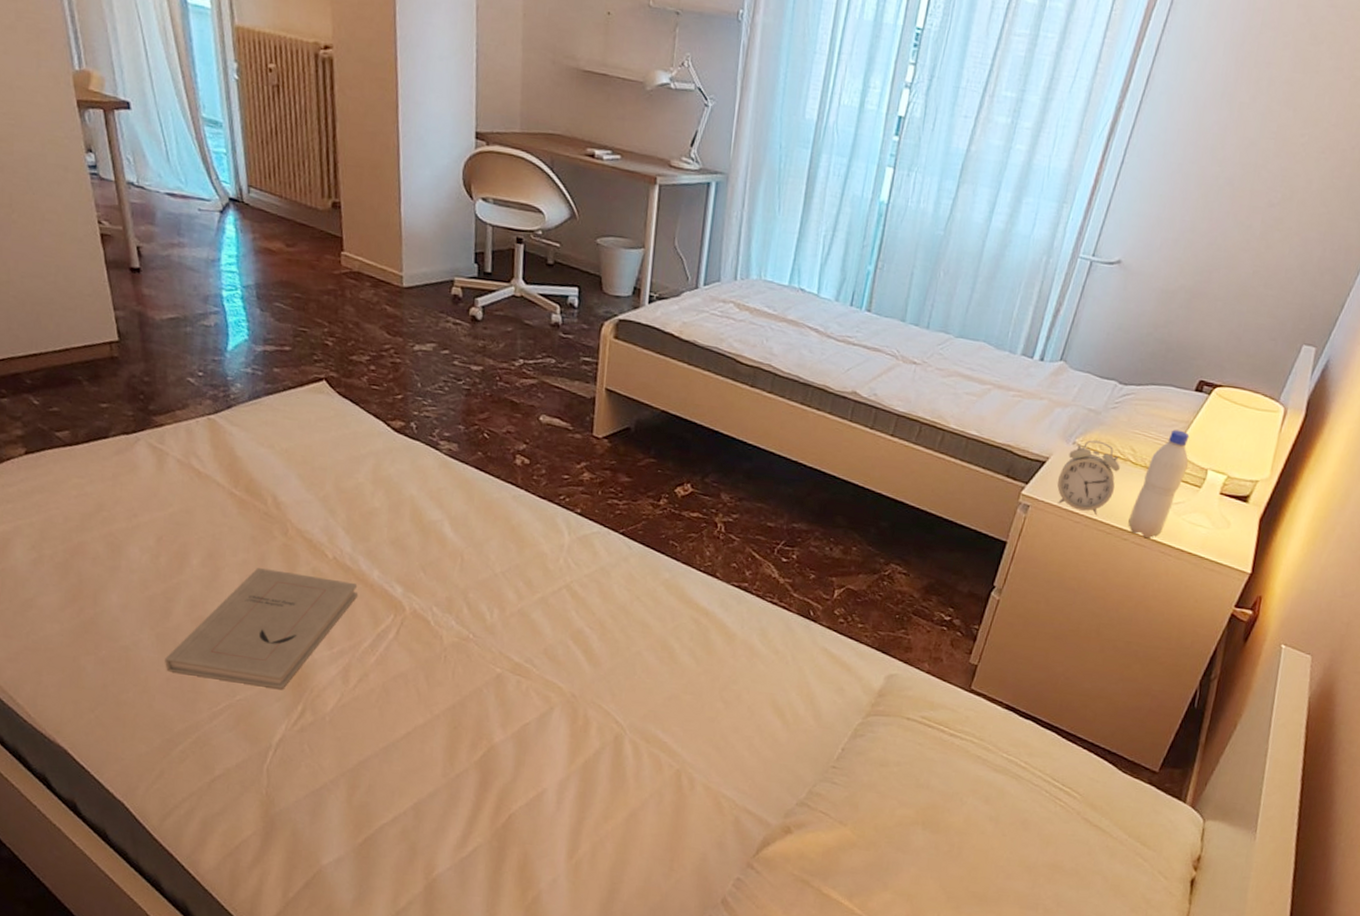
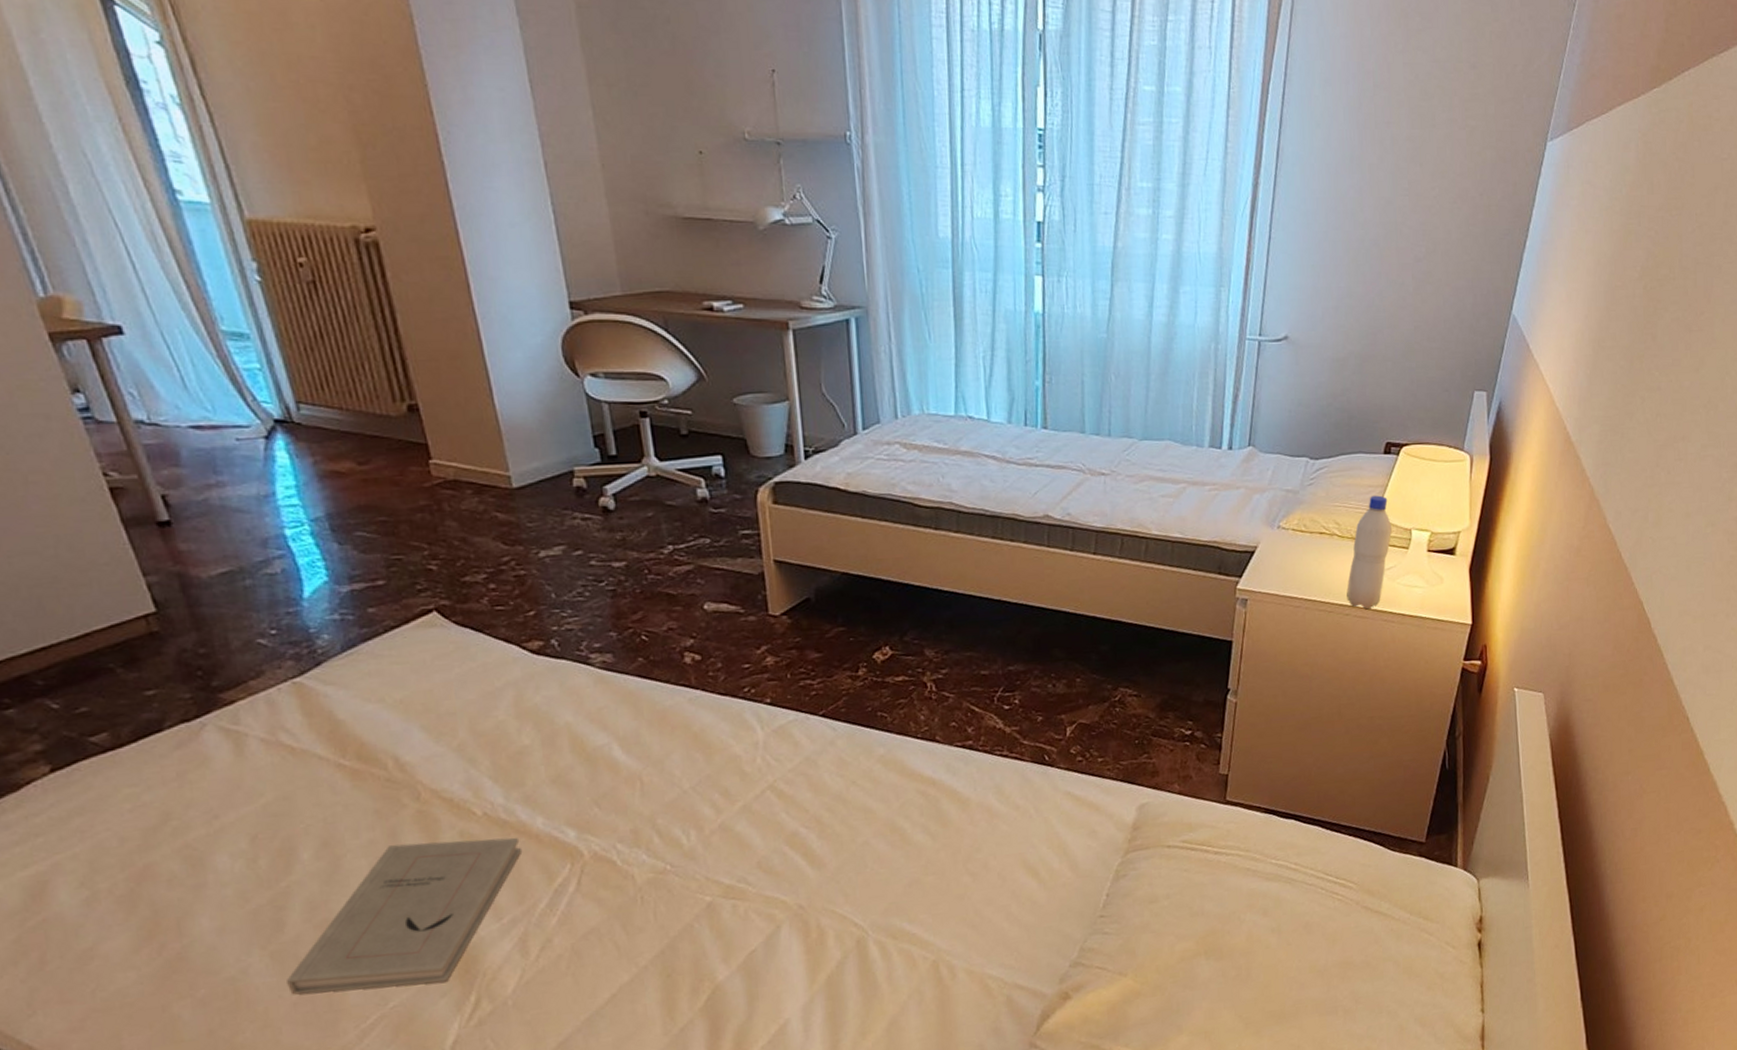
alarm clock: present [1057,440,1120,515] -> none [1269,520,1328,595]

